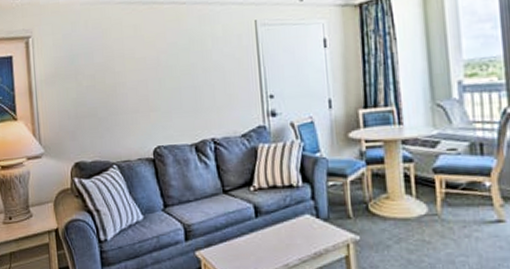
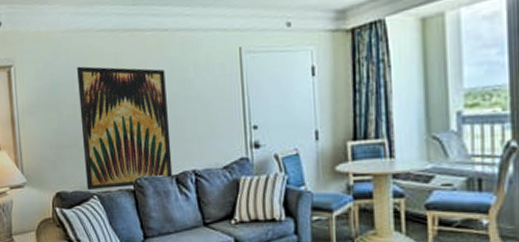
wall art: none [96,37,192,159] -> present [77,66,173,190]

